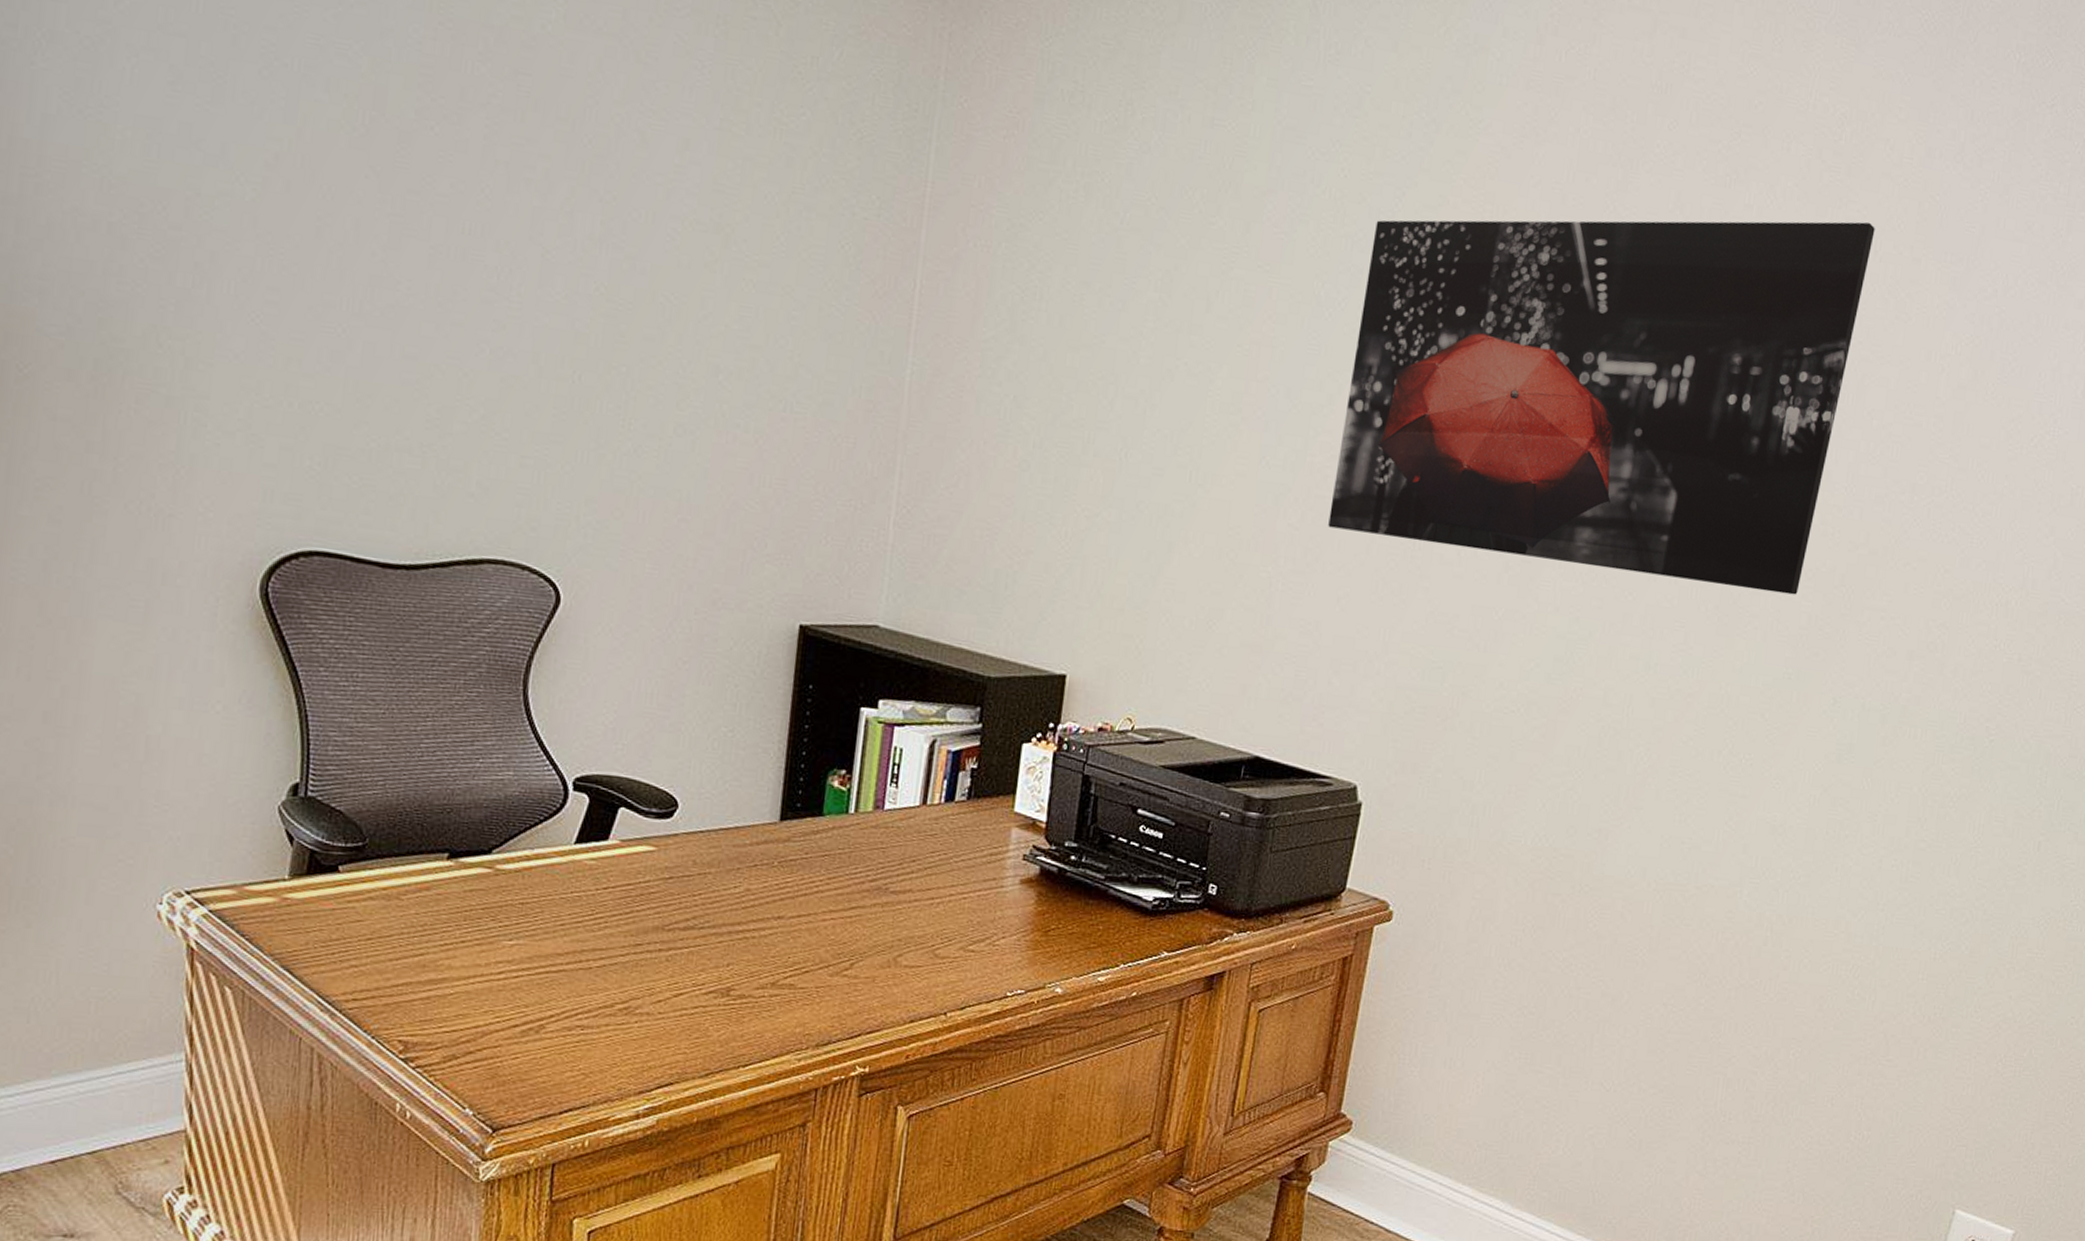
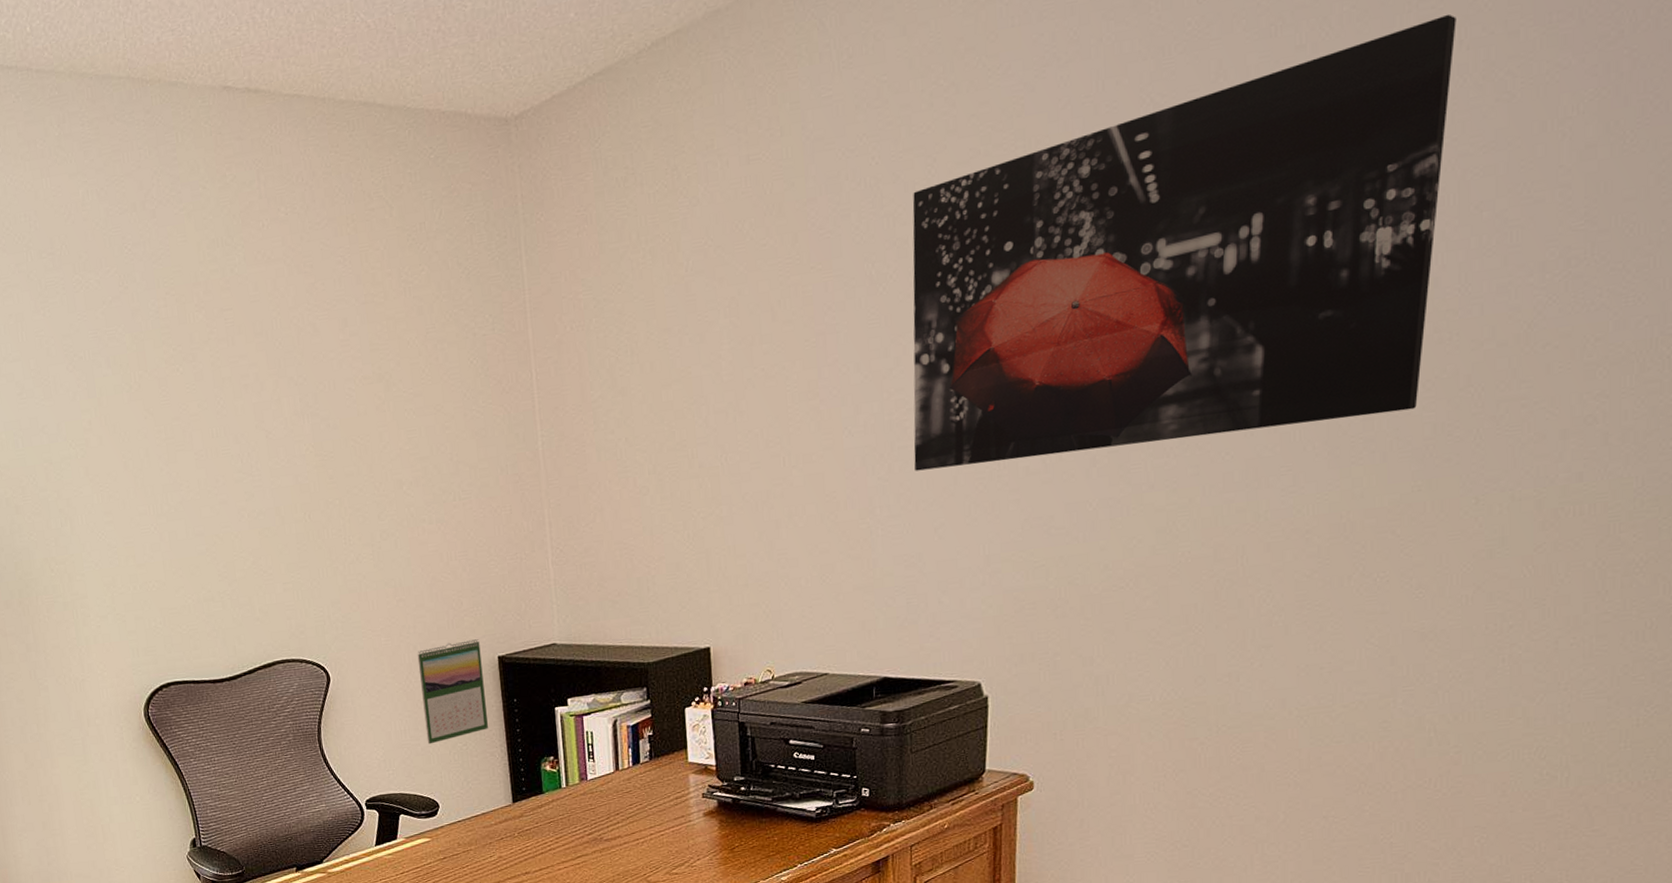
calendar: none [680,591,780,721] -> present [417,639,488,745]

